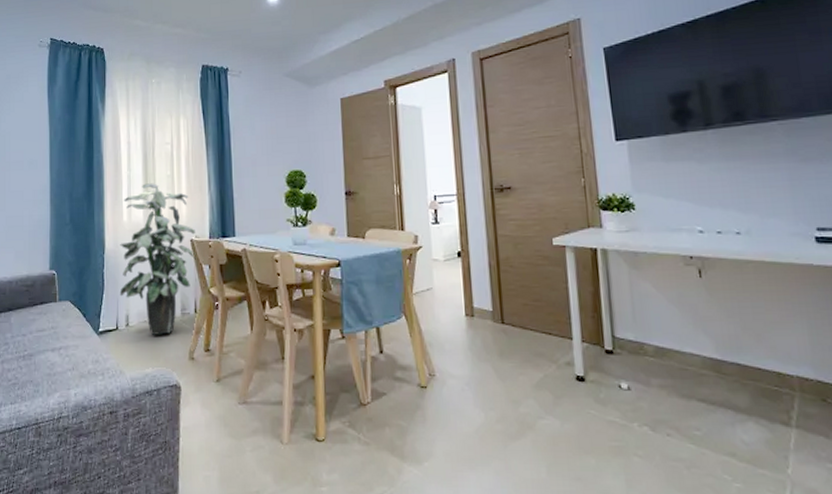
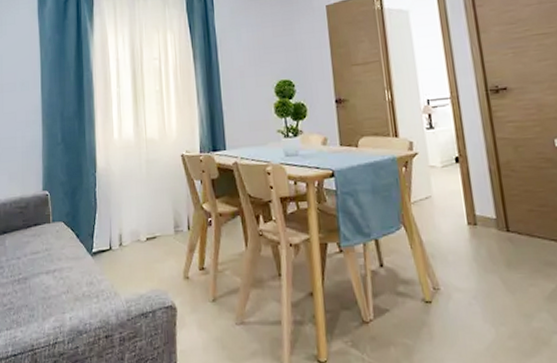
indoor plant: present [119,183,196,335] -> none [111,99,187,254]

